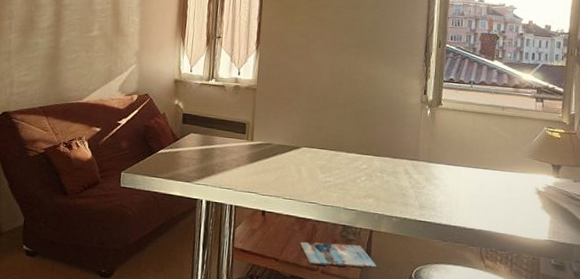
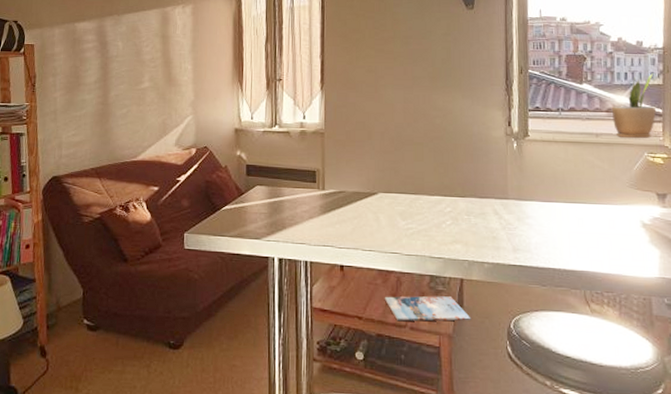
potted plant: none [518,55,557,115] -> present [611,73,656,139]

